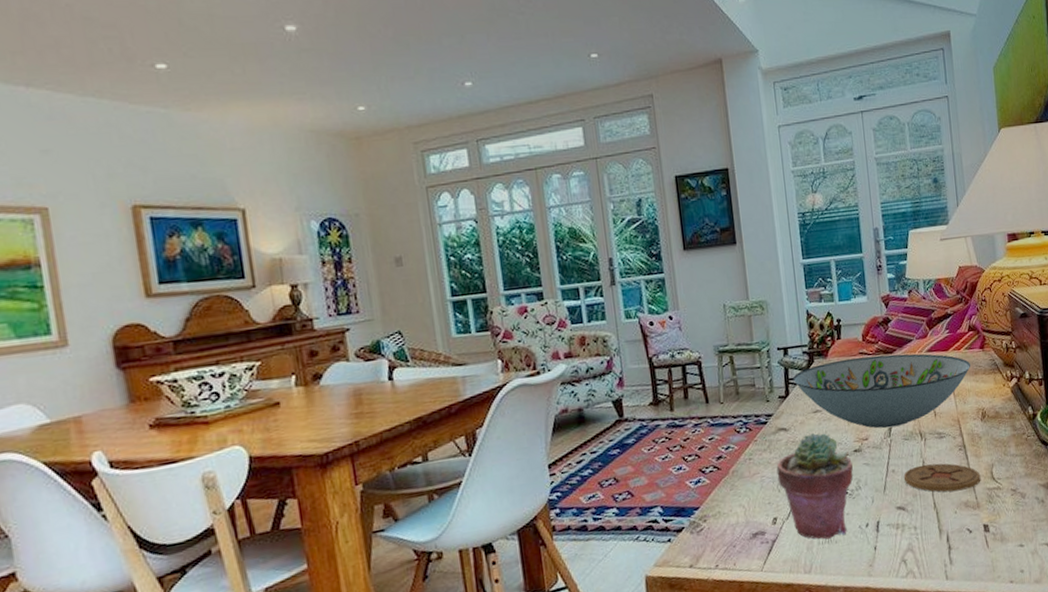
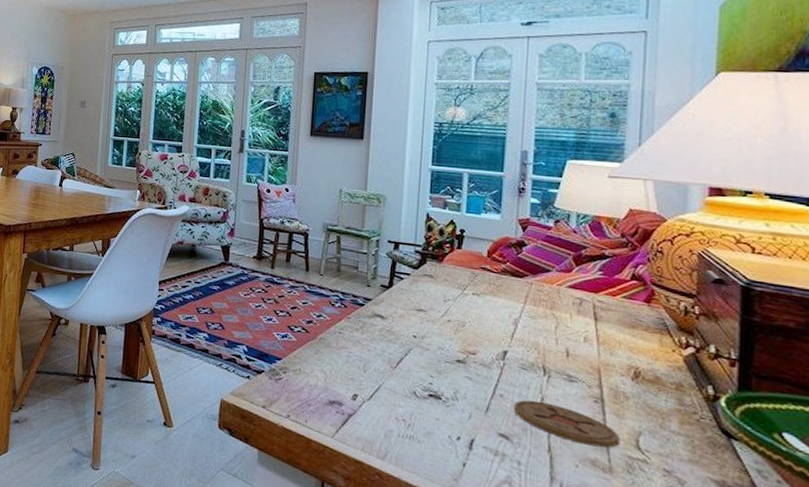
potted succulent: present [776,432,853,540] -> none [365,329,452,438]
decorative bowl: present [792,353,971,429] -> none [399,266,628,354]

